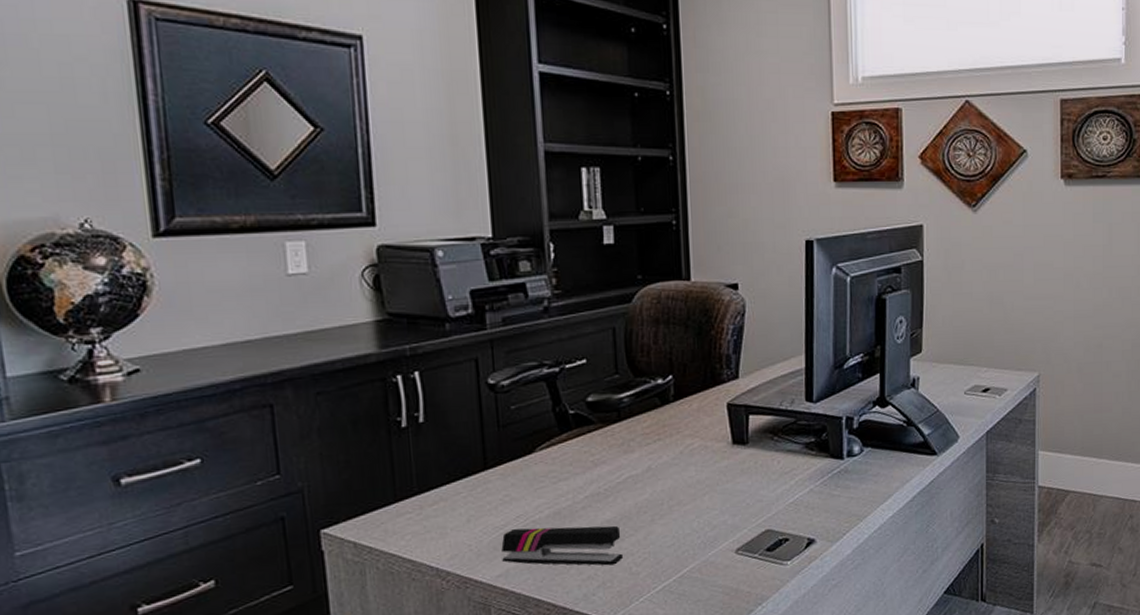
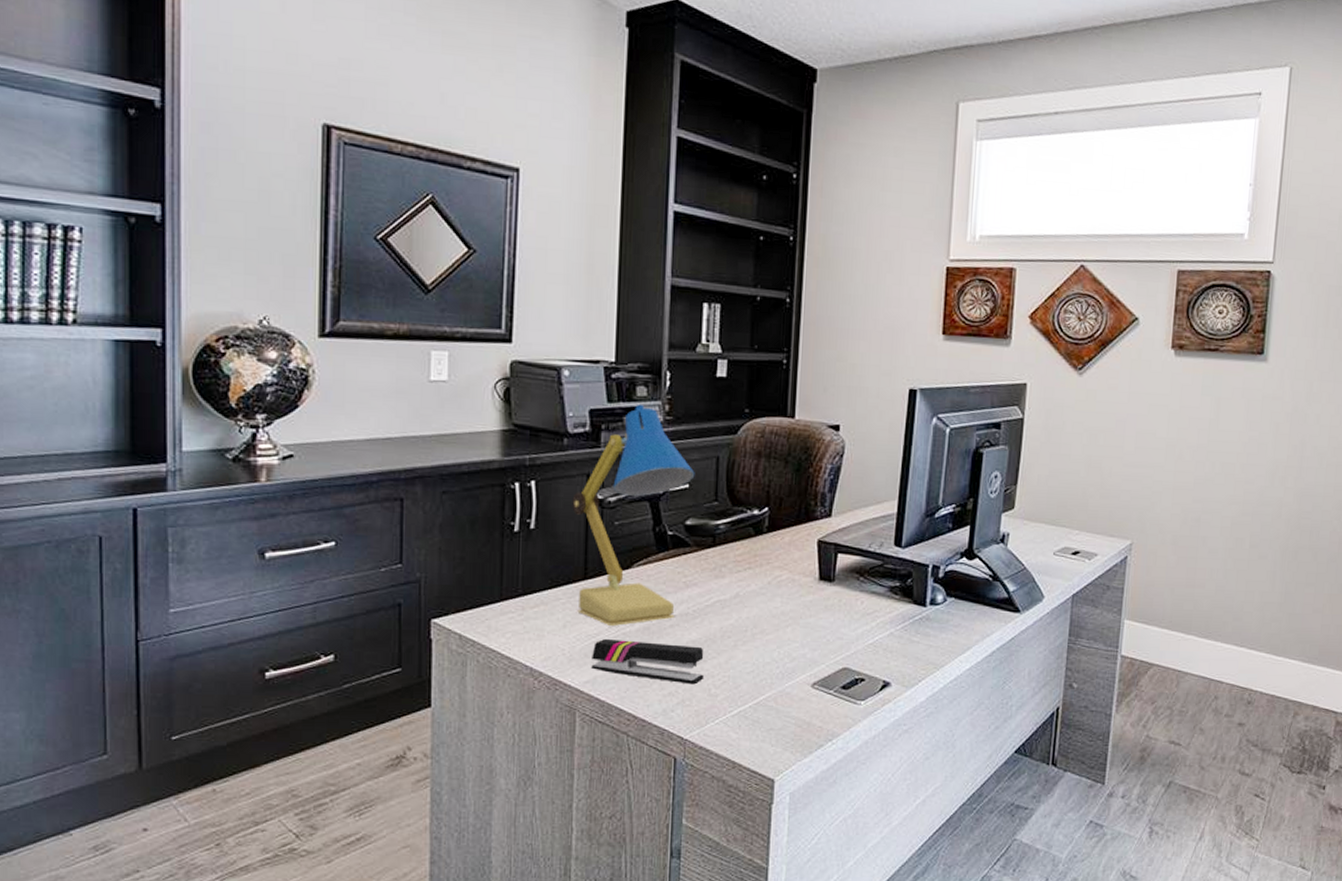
desk lamp: none [462,279,592,516] -> present [572,404,695,627]

